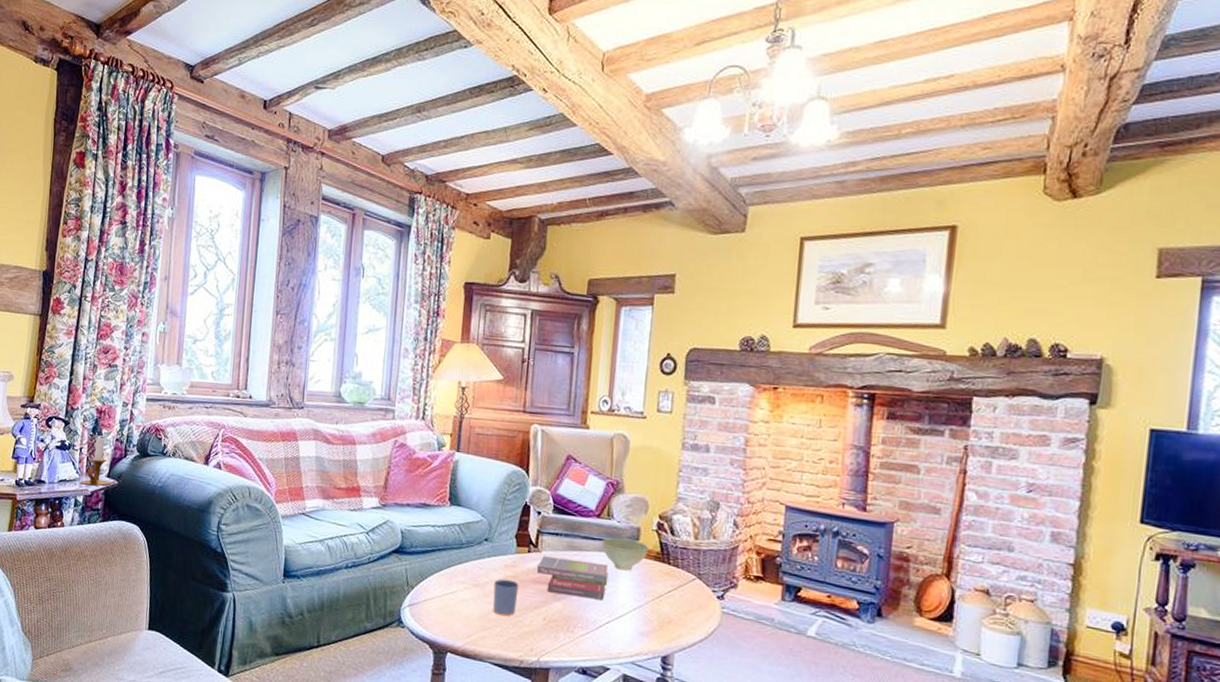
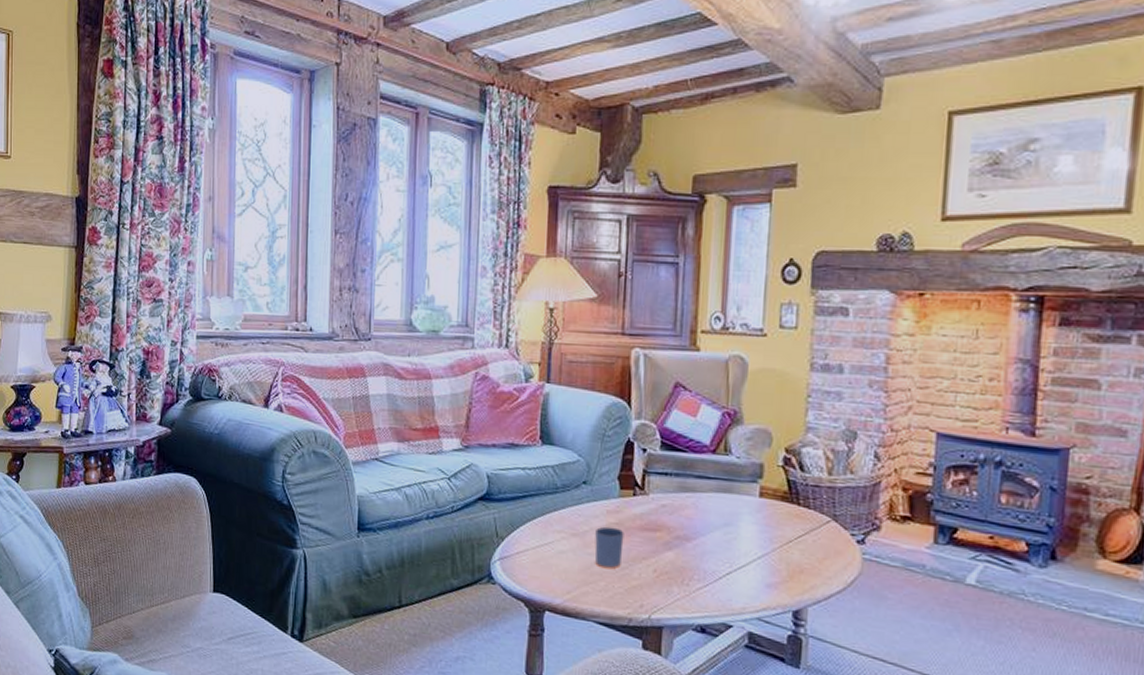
candlestick: present [79,438,111,486] -> none [129,382,164,435]
books: present [537,556,609,601] -> none [645,499,728,548]
bowl: present [601,538,650,571] -> none [718,476,775,514]

